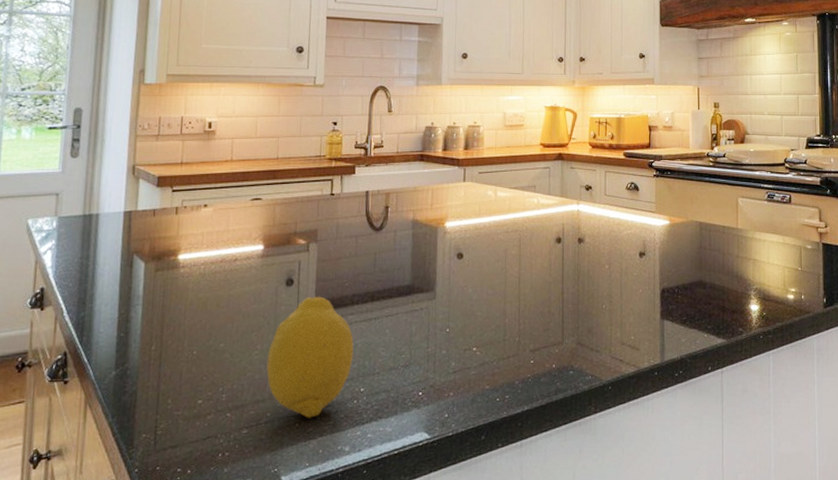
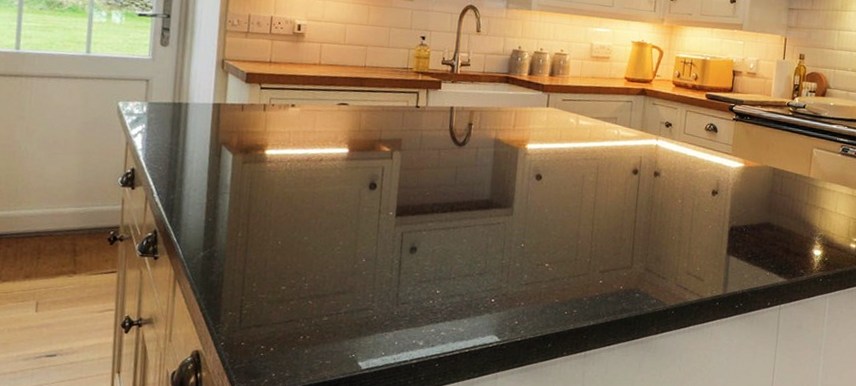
fruit: present [266,296,354,418] -> none [347,201,432,313]

